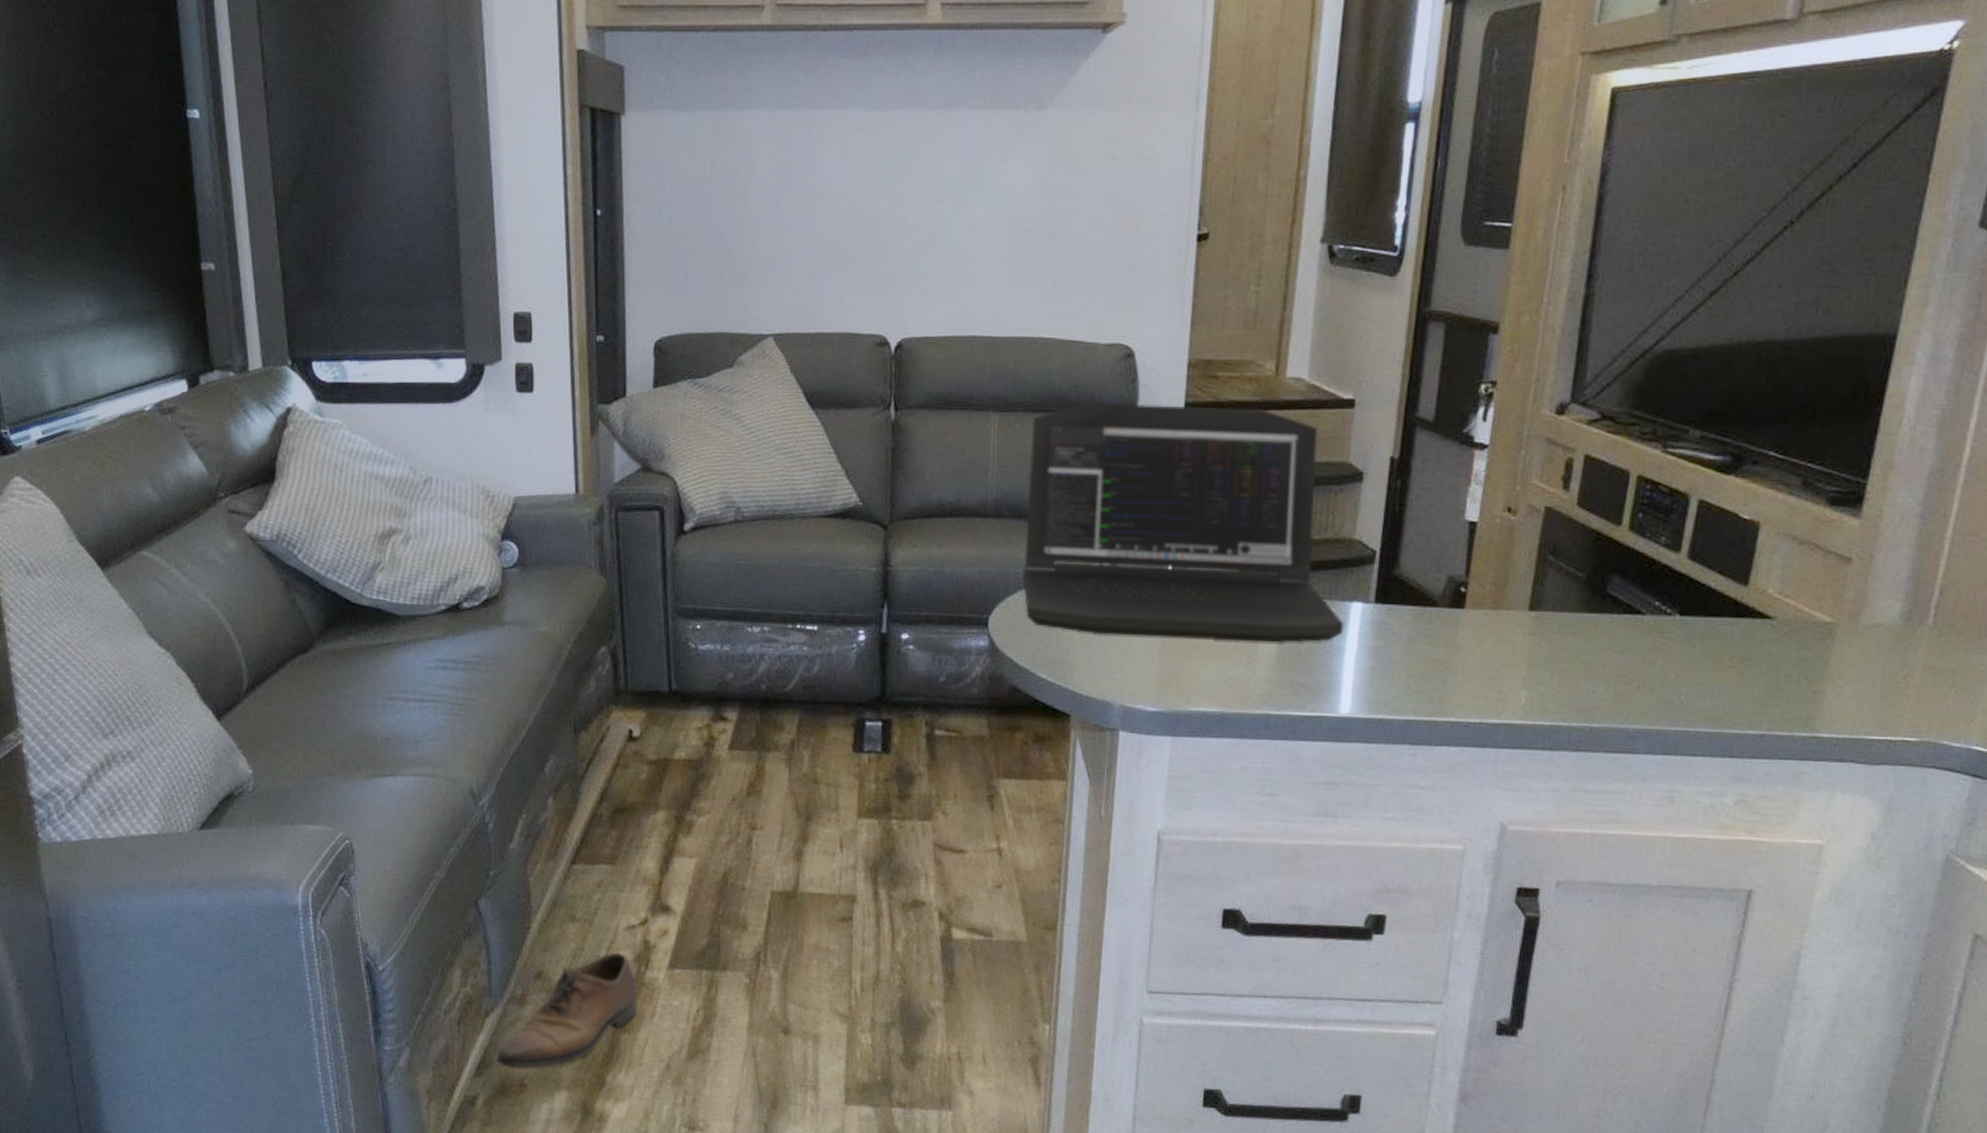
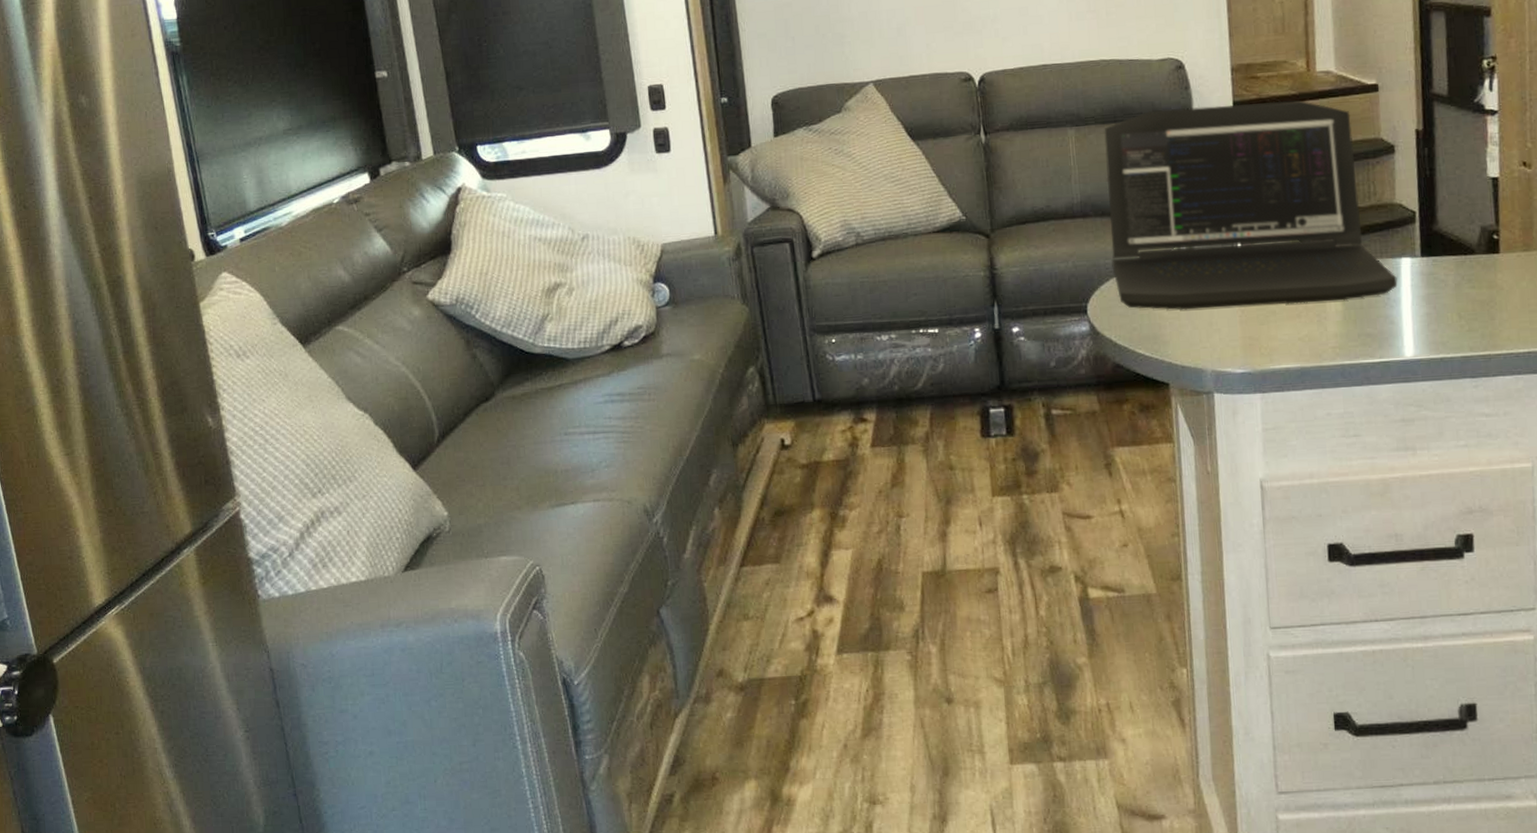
shoe: present [495,951,638,1070] -> none [687,643,812,765]

